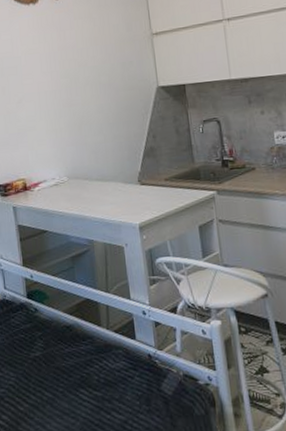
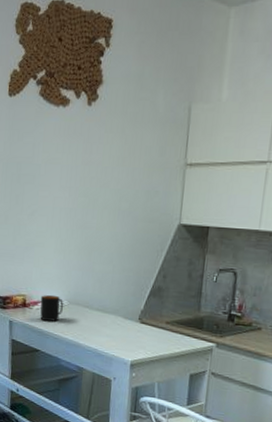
mug: none [40,173,64,201] -> present [40,294,63,322]

